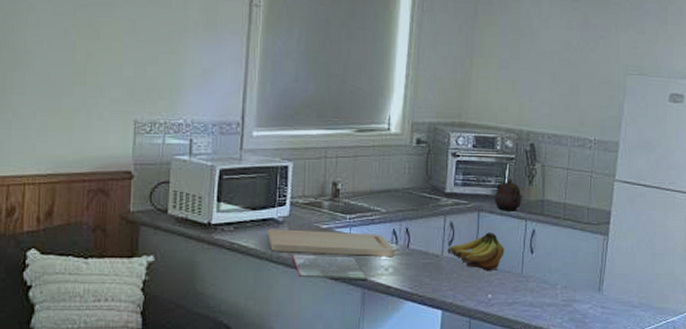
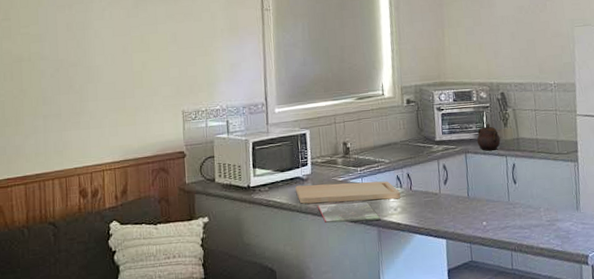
fruit: present [447,232,505,270] -> none [443,170,492,202]

